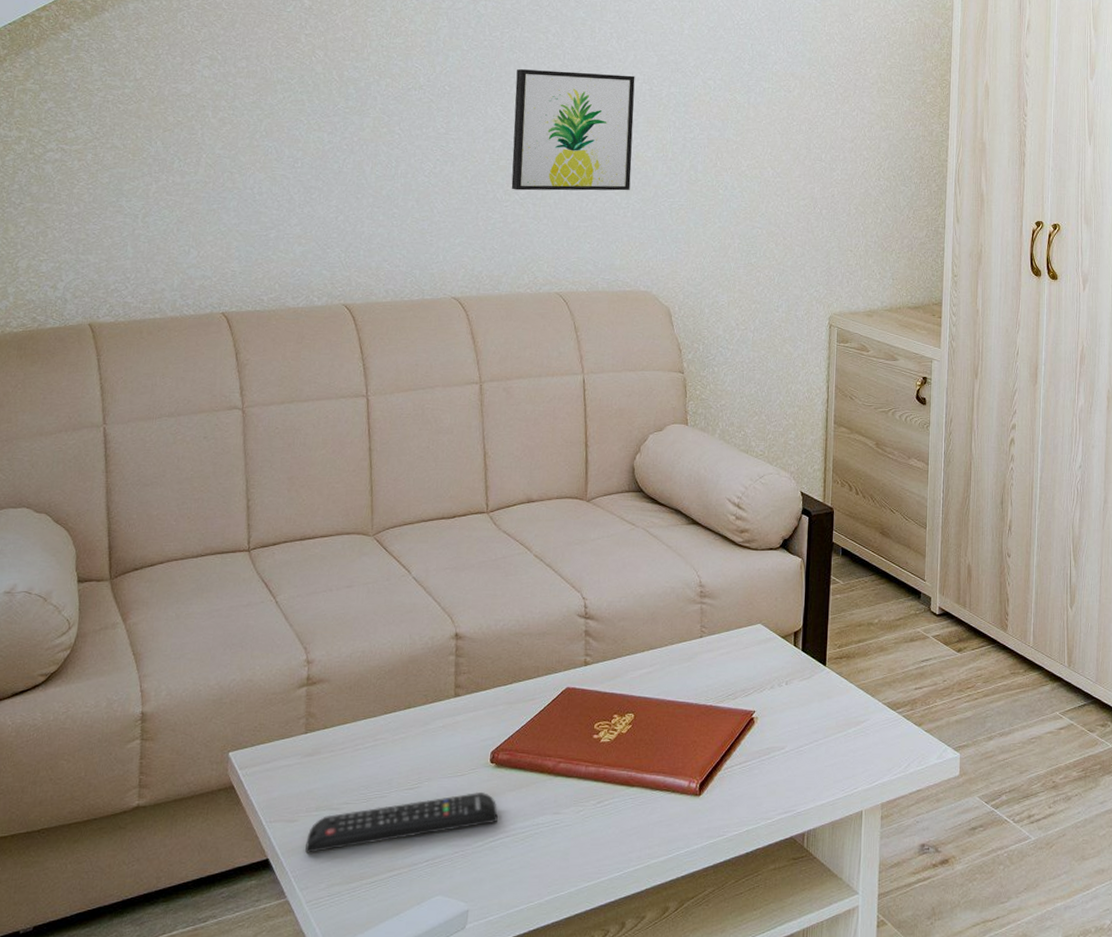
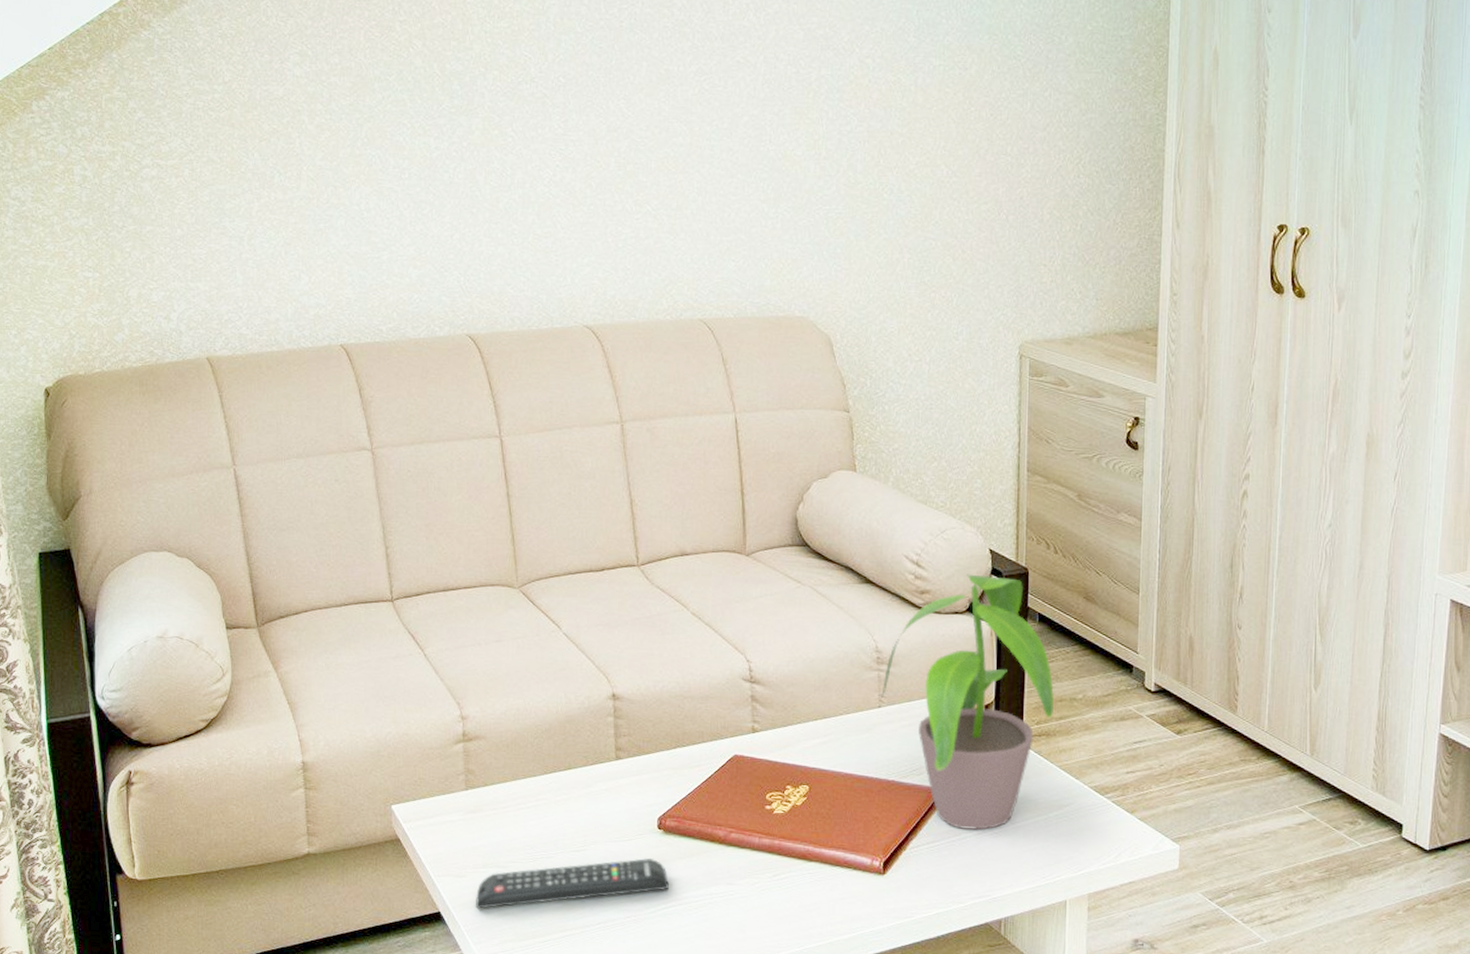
wall art: present [511,69,635,191] -> none [639,54,779,200]
potted plant: none [701,514,854,748] -> present [880,574,1054,830]

